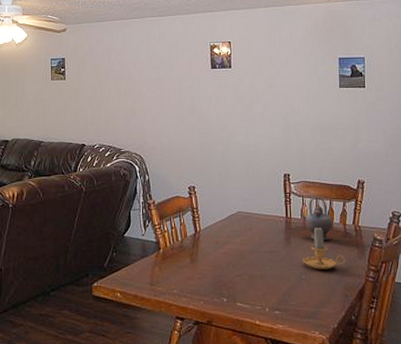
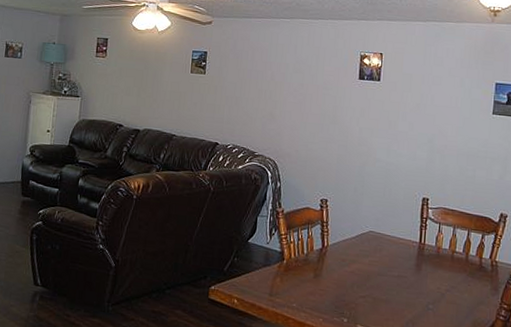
teapot: present [299,196,332,241] -> none [434,224,468,272]
candle: present [303,226,346,270] -> none [432,255,478,303]

